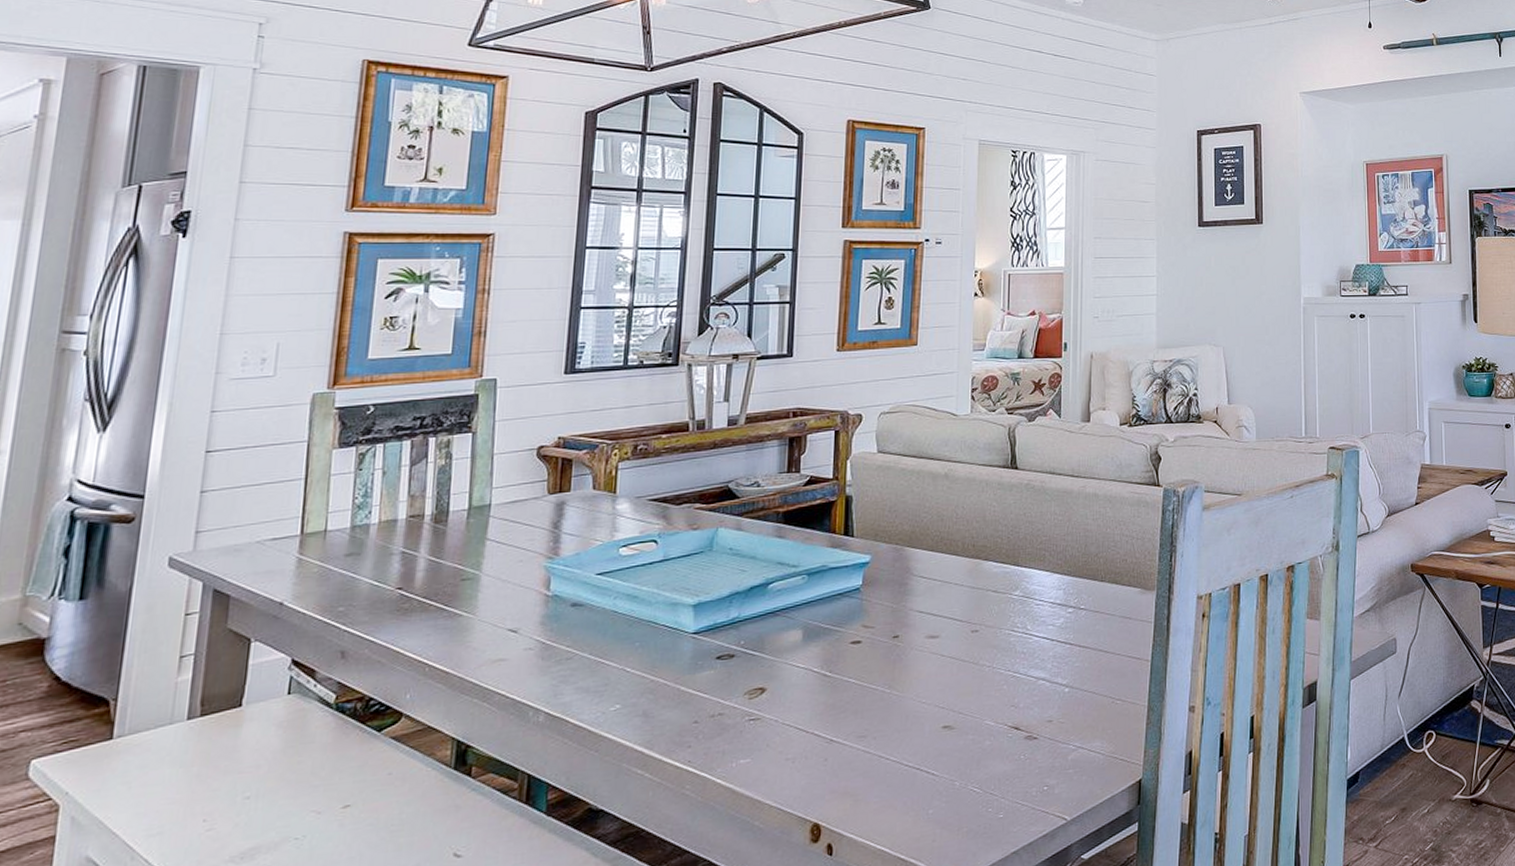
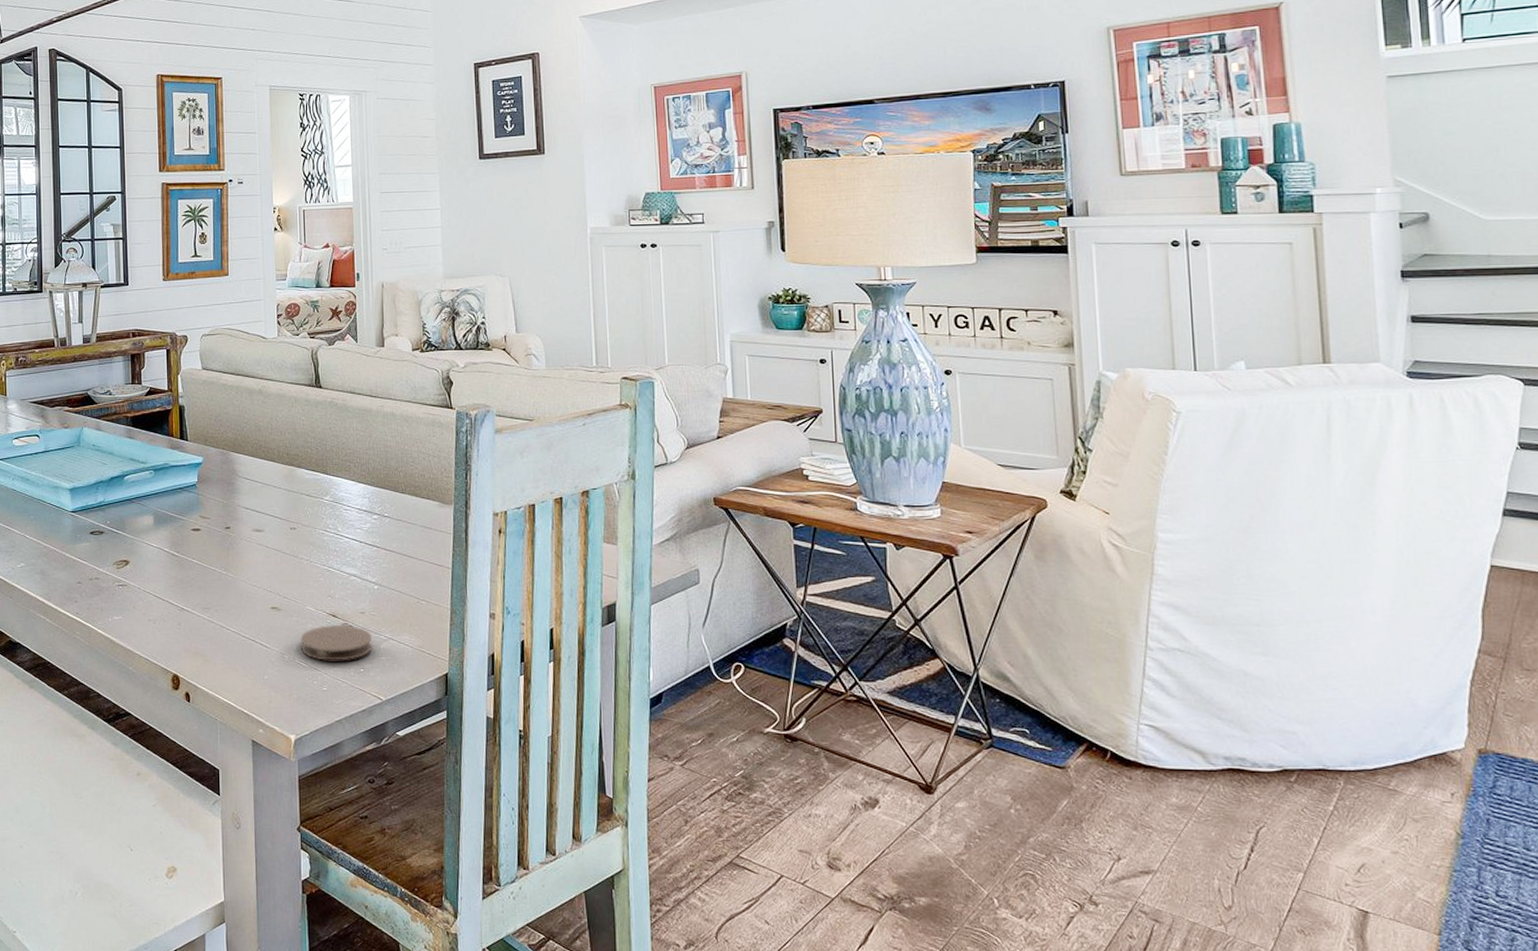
coaster: none [975,736,1060,784] -> present [300,624,373,661]

